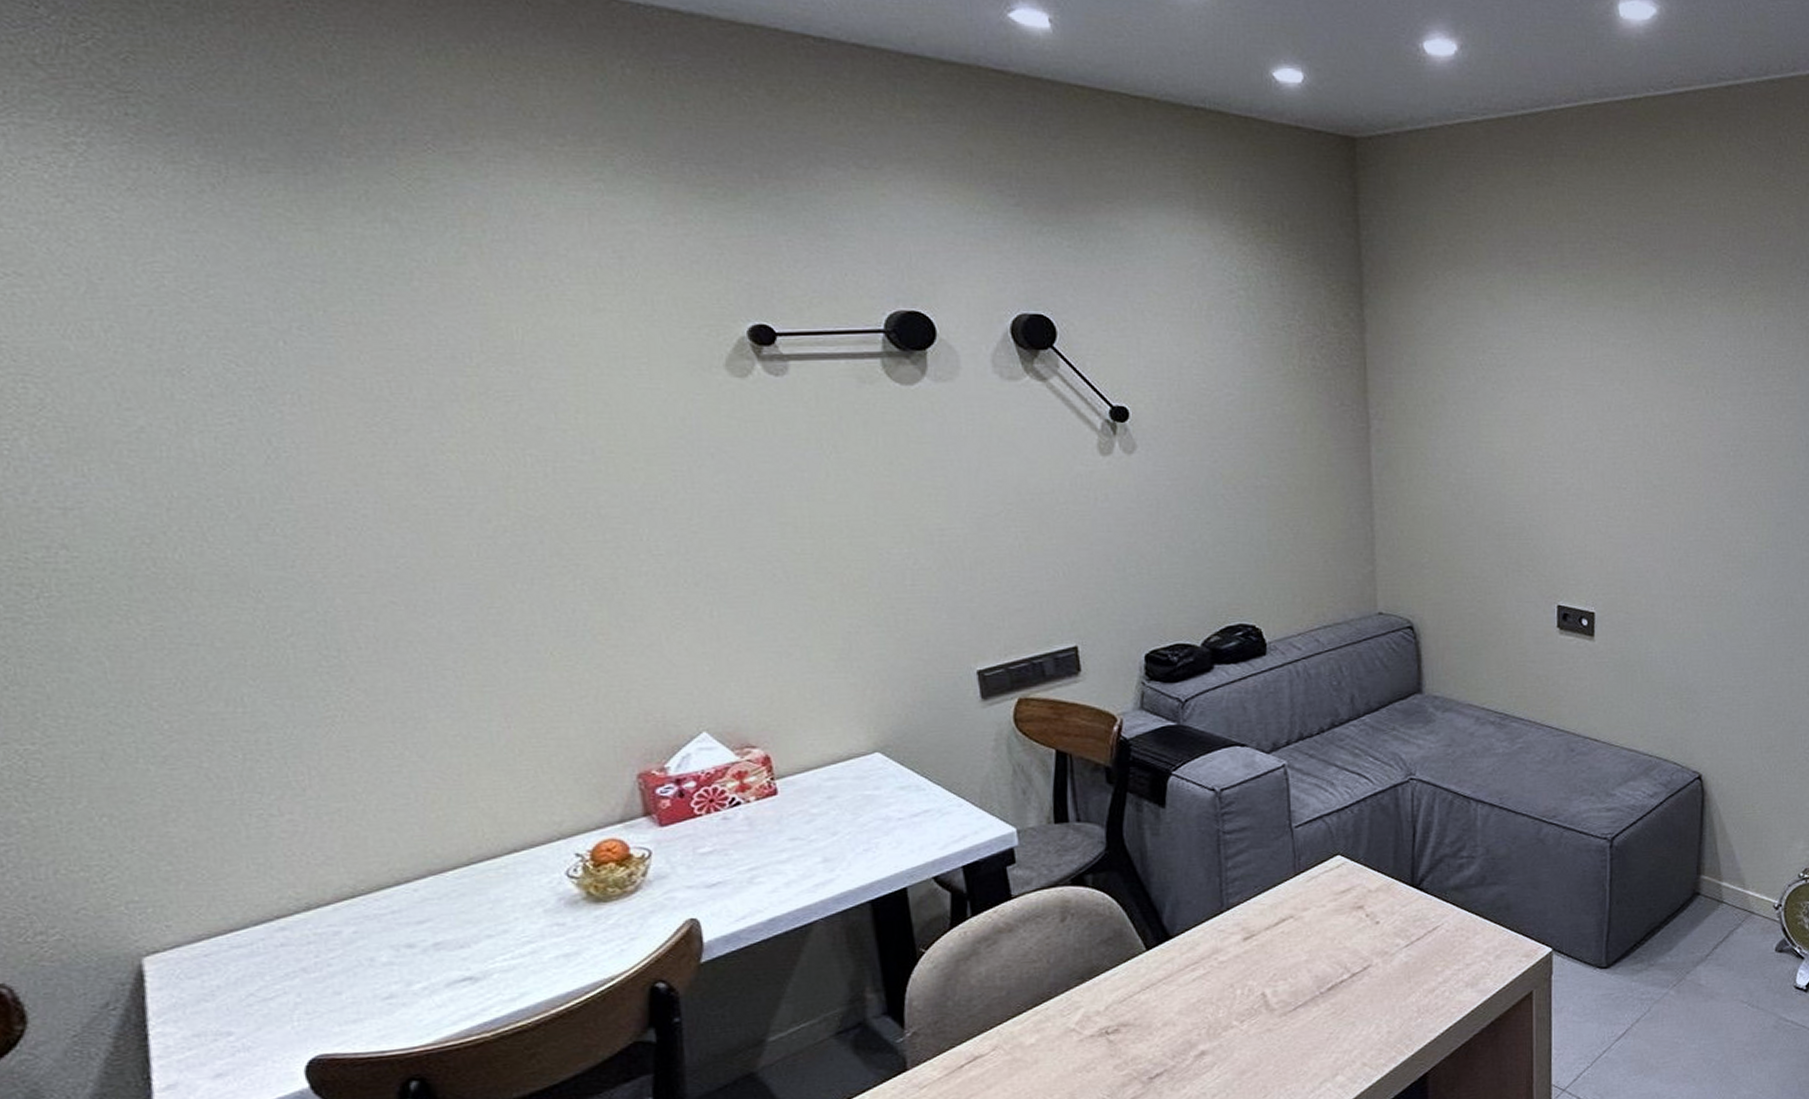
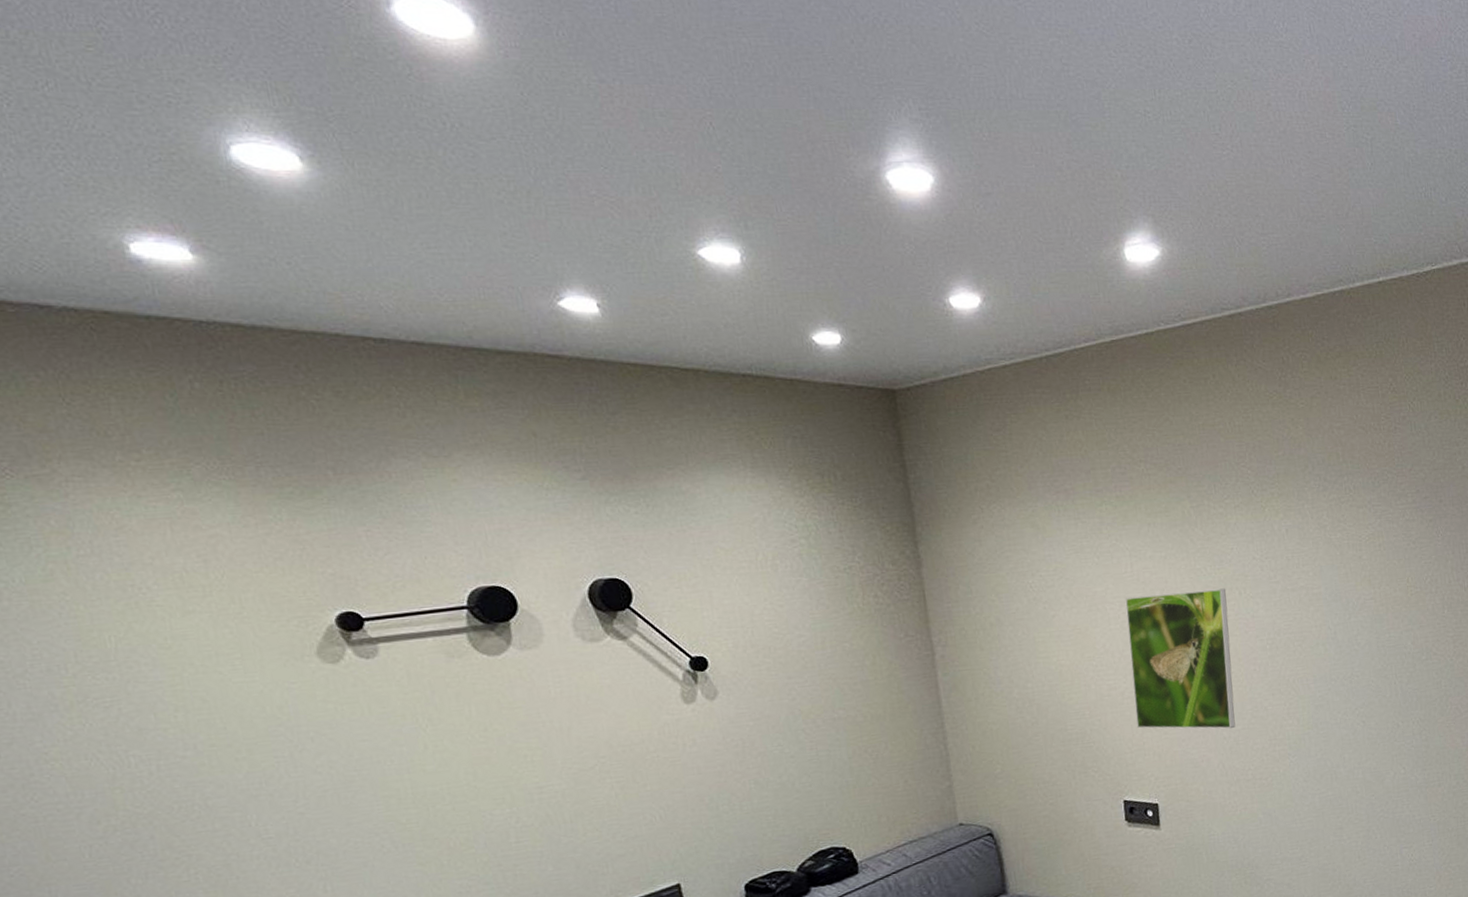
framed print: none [1580,385,1692,539] -> present [1125,588,1236,729]

